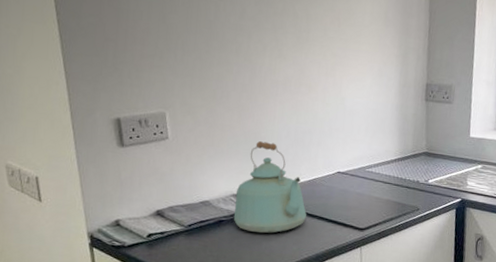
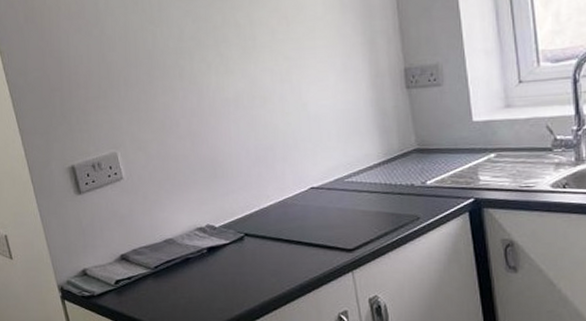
kettle: present [233,141,307,234] -> none [200,166,282,268]

